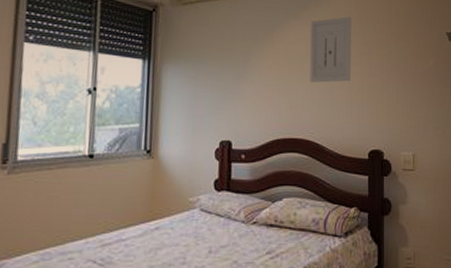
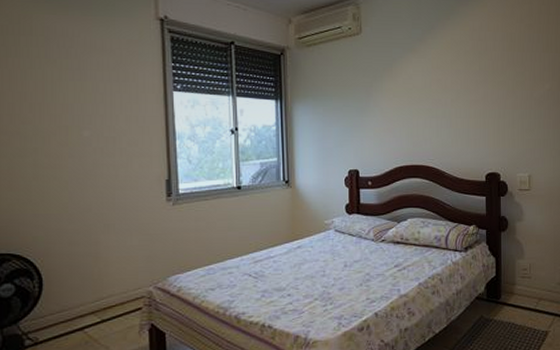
wall art: present [310,16,351,83] -> none [428,46,467,112]

